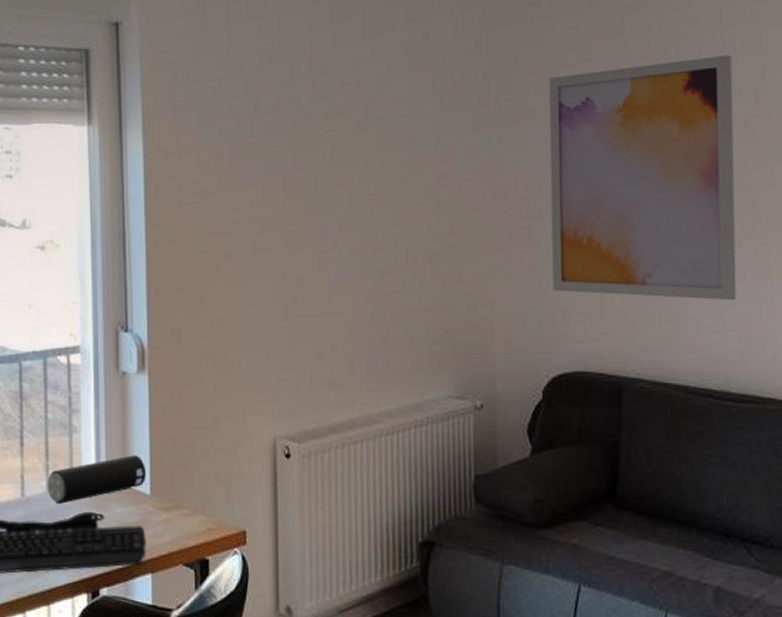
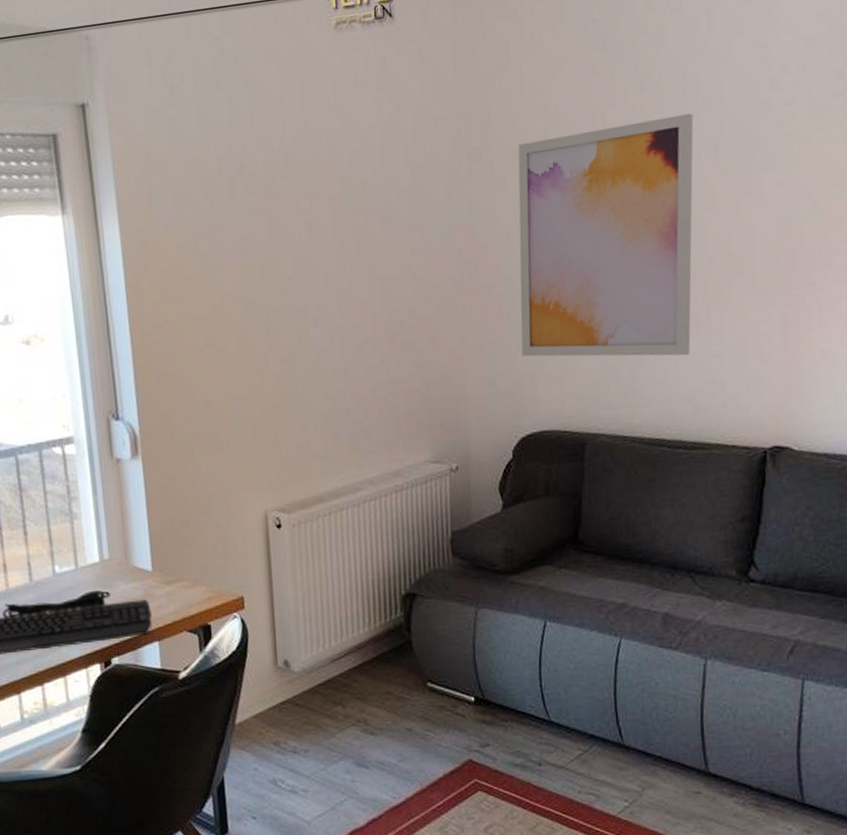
speaker: present [47,455,147,504] -> none [53,536,147,585]

